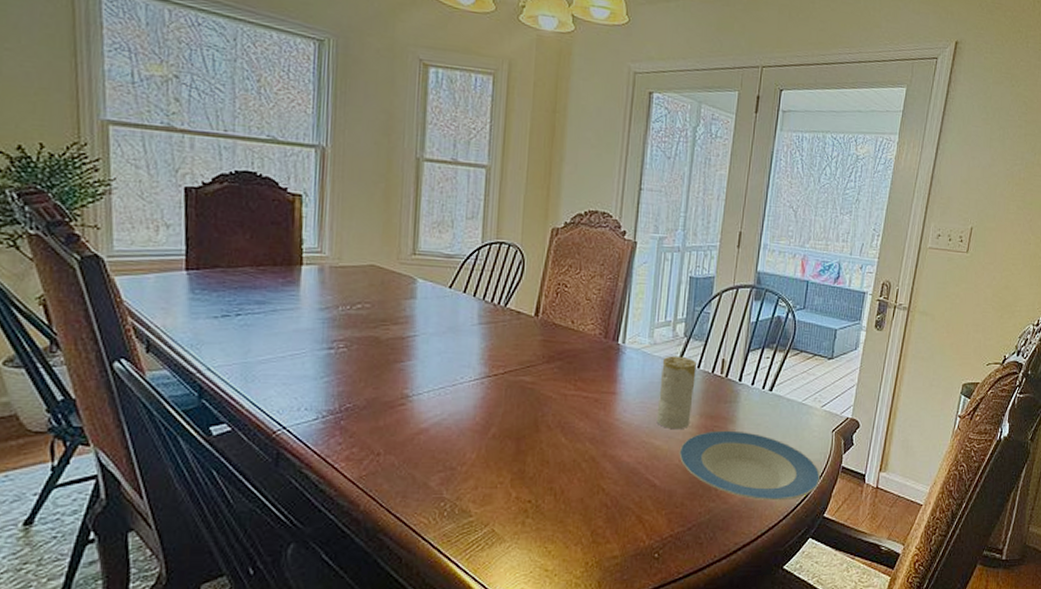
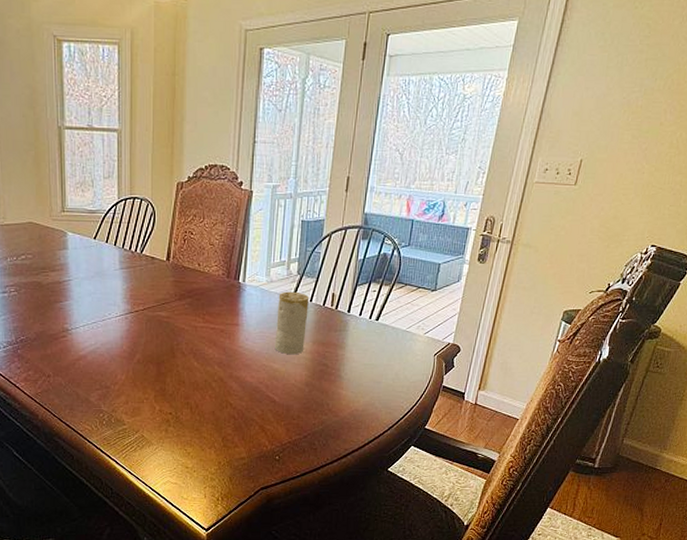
plate: present [679,430,821,501] -> none [295,355,423,415]

